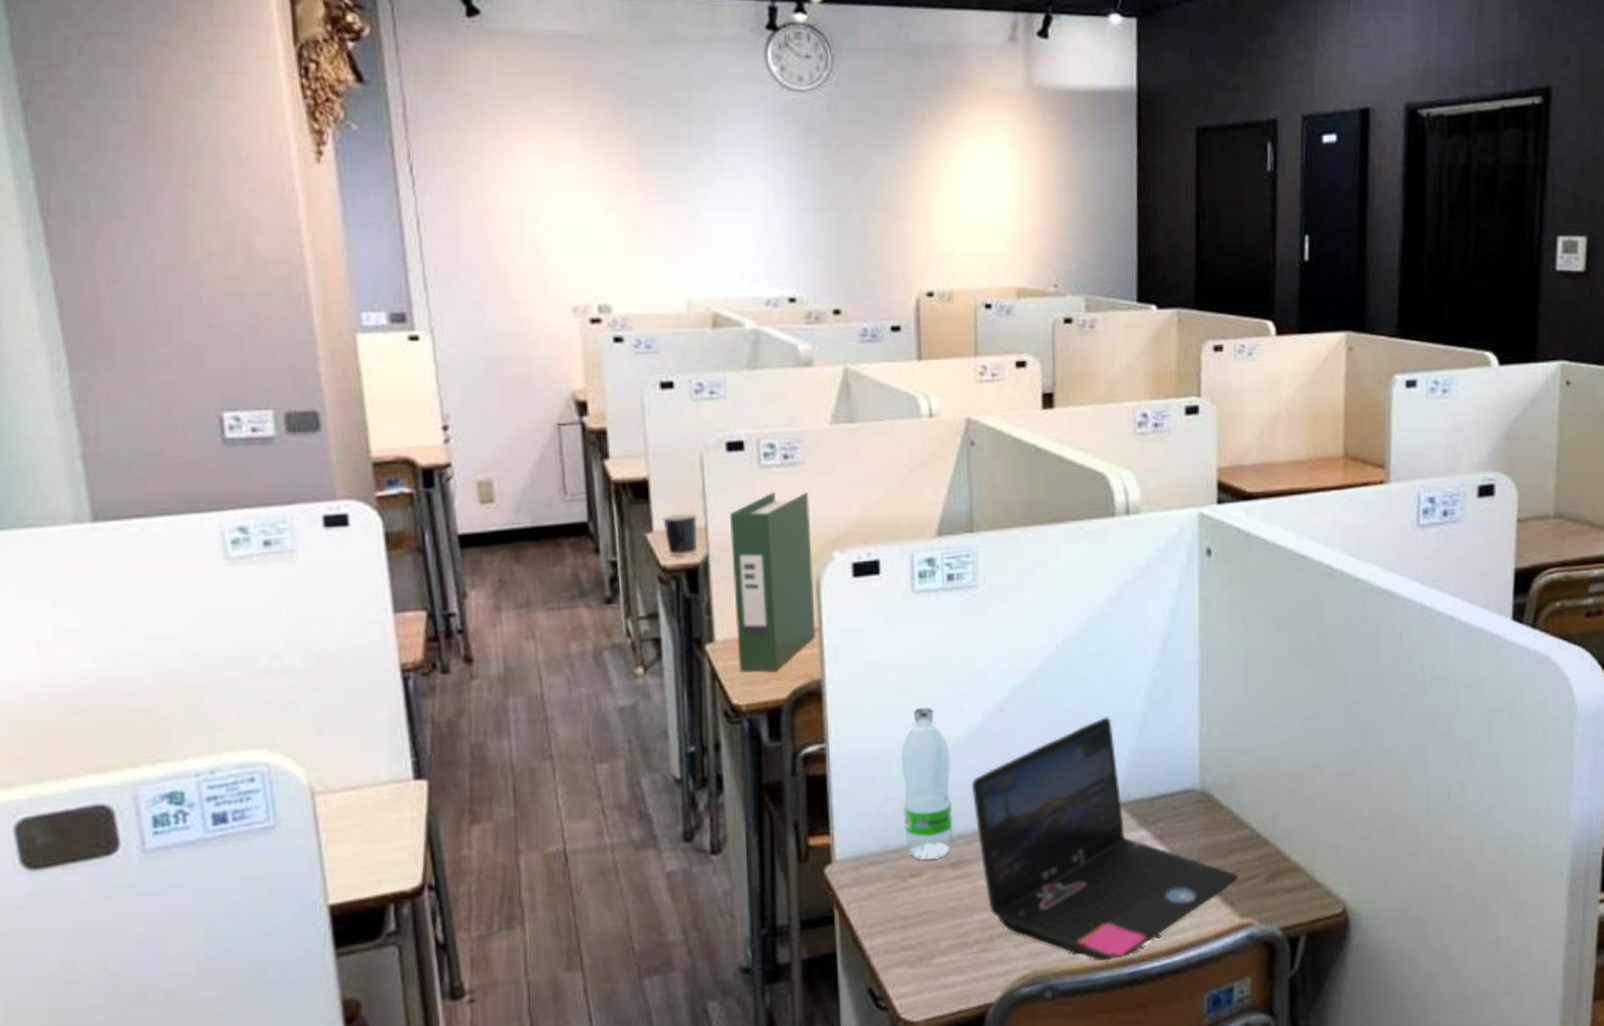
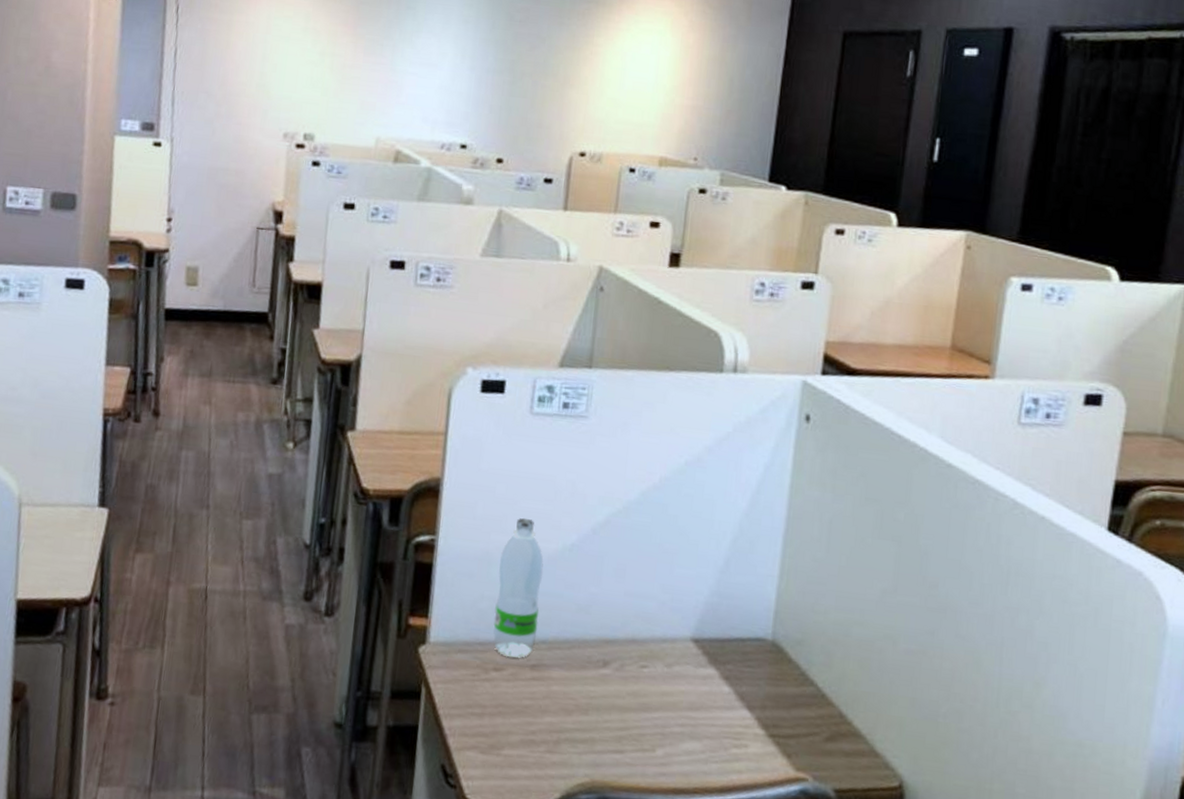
mug: present [663,513,698,557] -> none [328,315,357,353]
binder: present [730,491,816,674] -> none [372,308,454,466]
laptop: present [971,717,1239,962] -> none [558,555,799,788]

